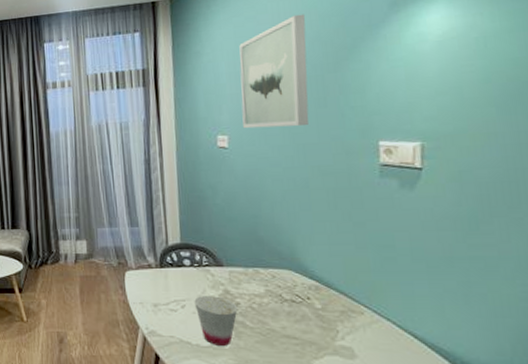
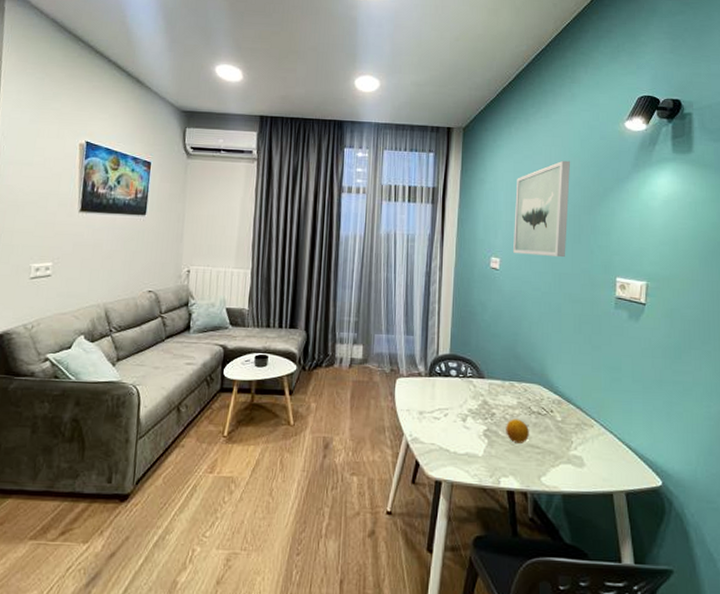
cup: present [194,296,238,346] -> none [456,405,493,454]
fruit: none [254,308,283,334] -> present [506,419,529,443]

